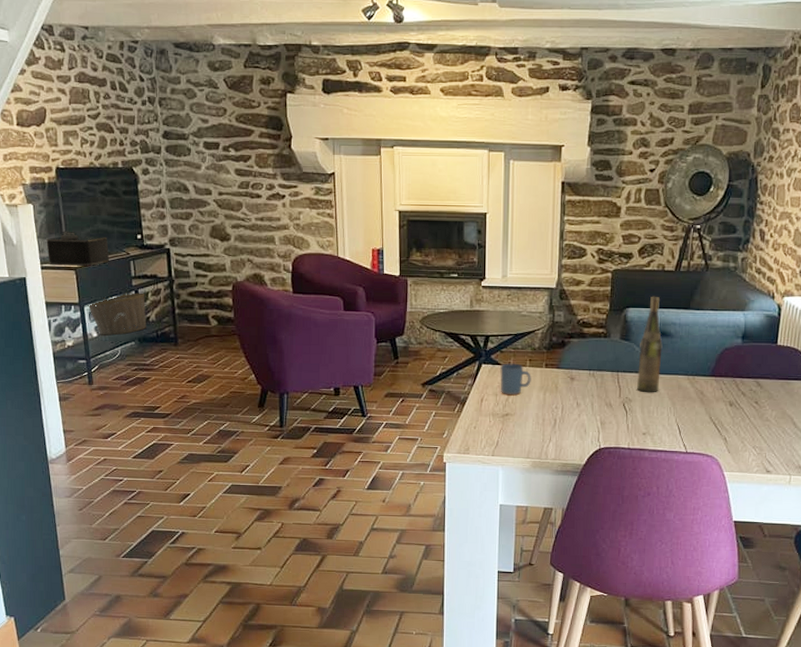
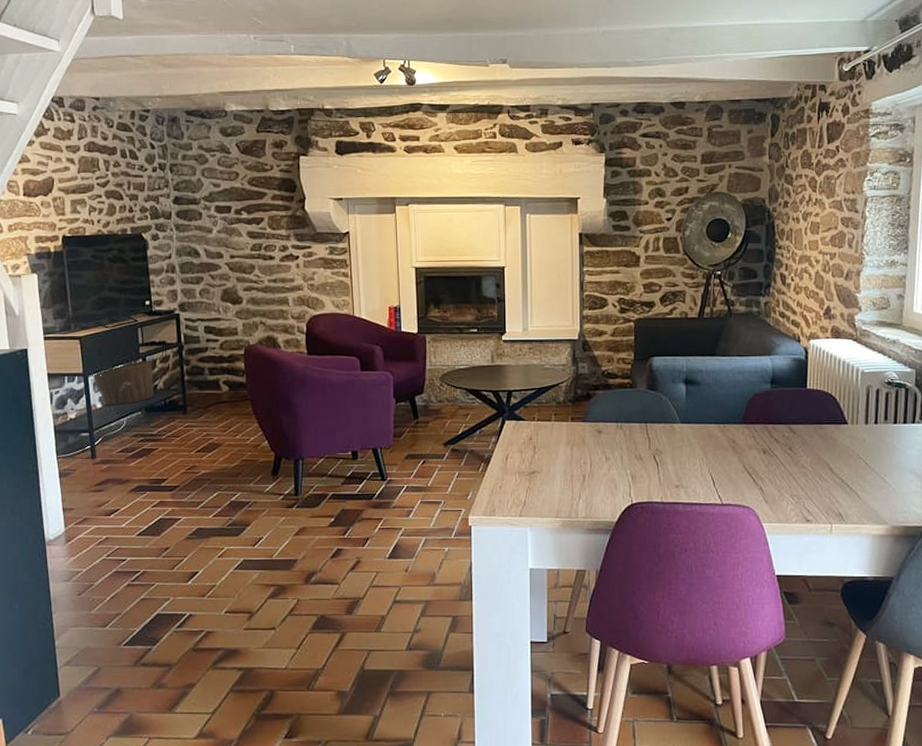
speaker: present [46,231,109,266] -> none [50,299,116,335]
mug: present [499,363,531,396] -> none [523,418,557,452]
wine bottle: present [636,296,663,392] -> none [666,344,691,443]

